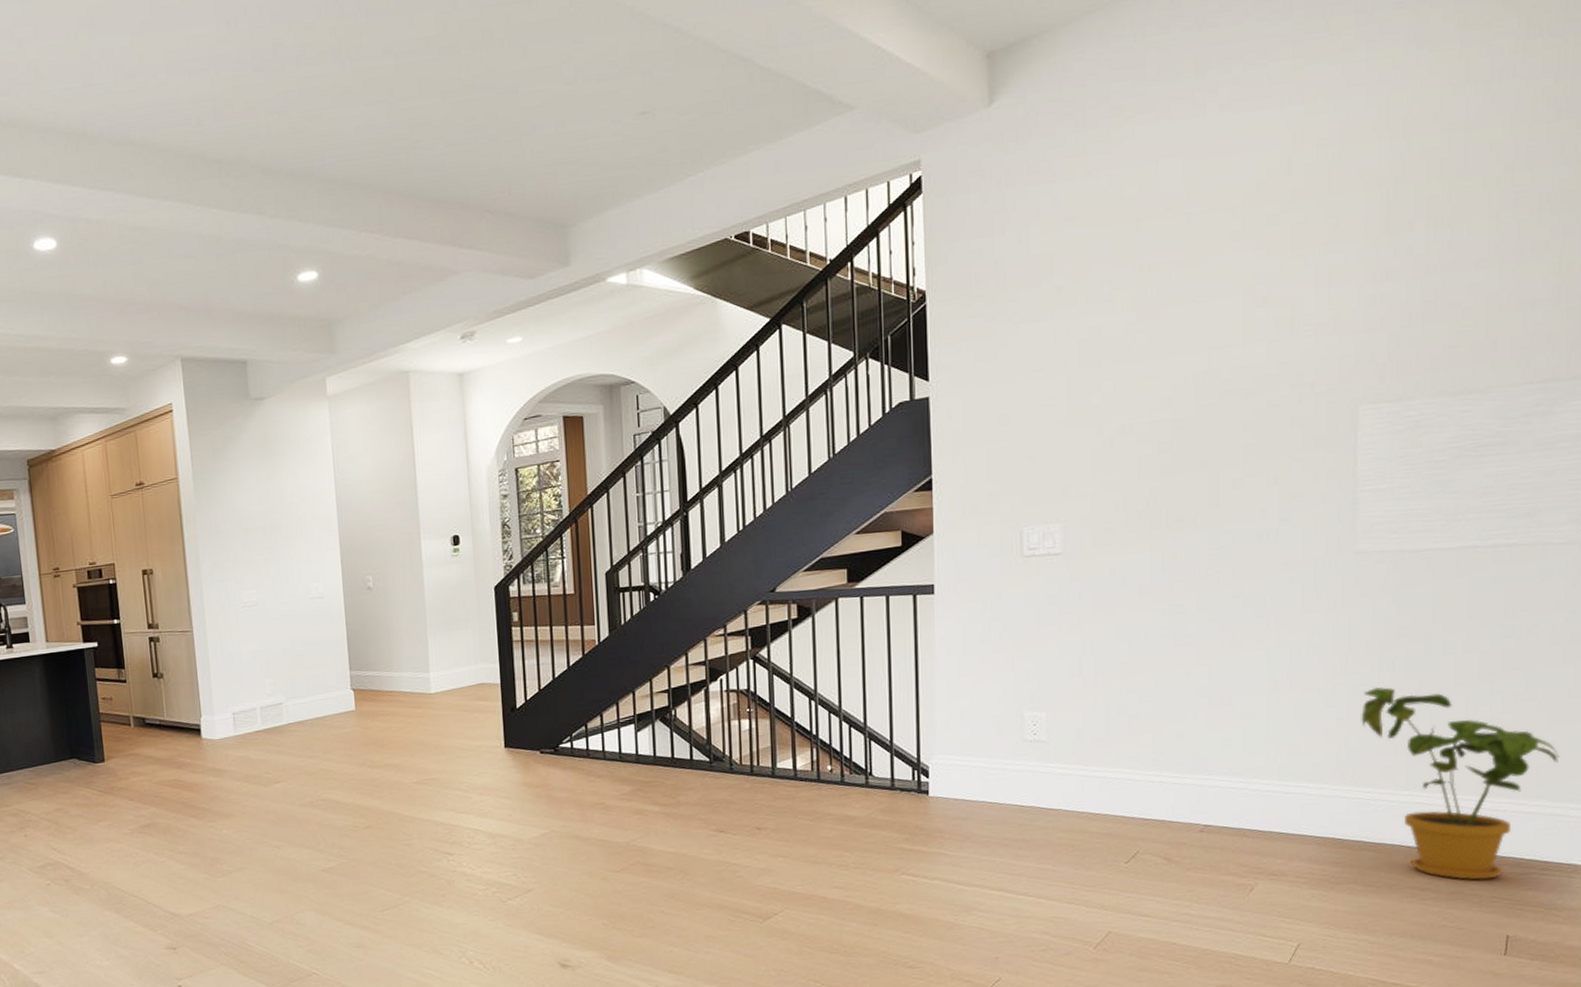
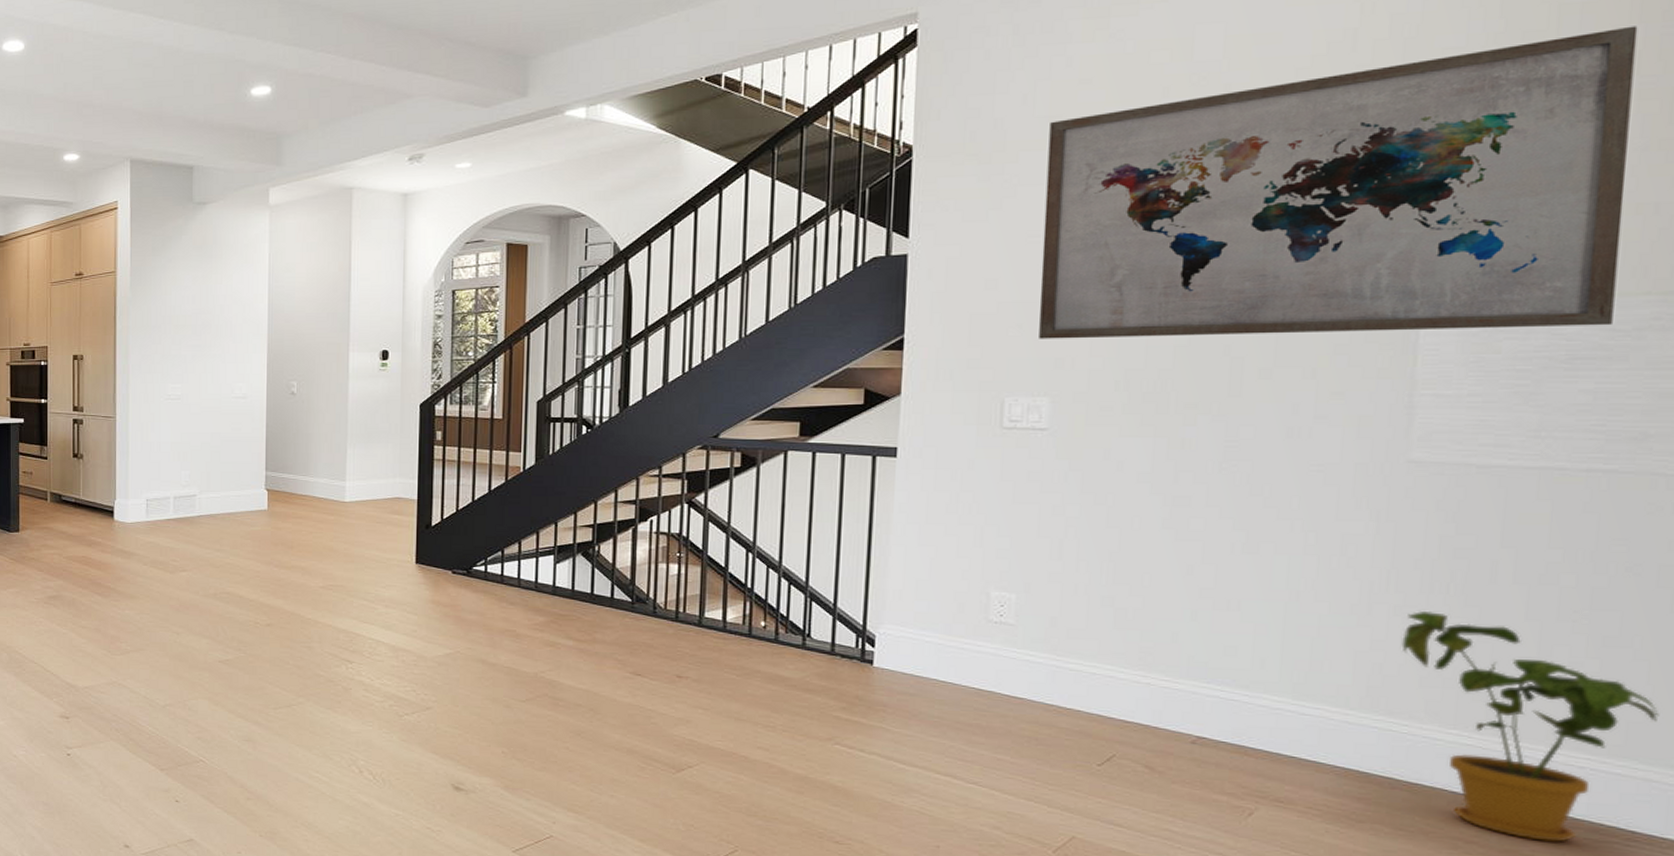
wall art: none [1043,140,1510,469] -> present [1039,26,1638,339]

